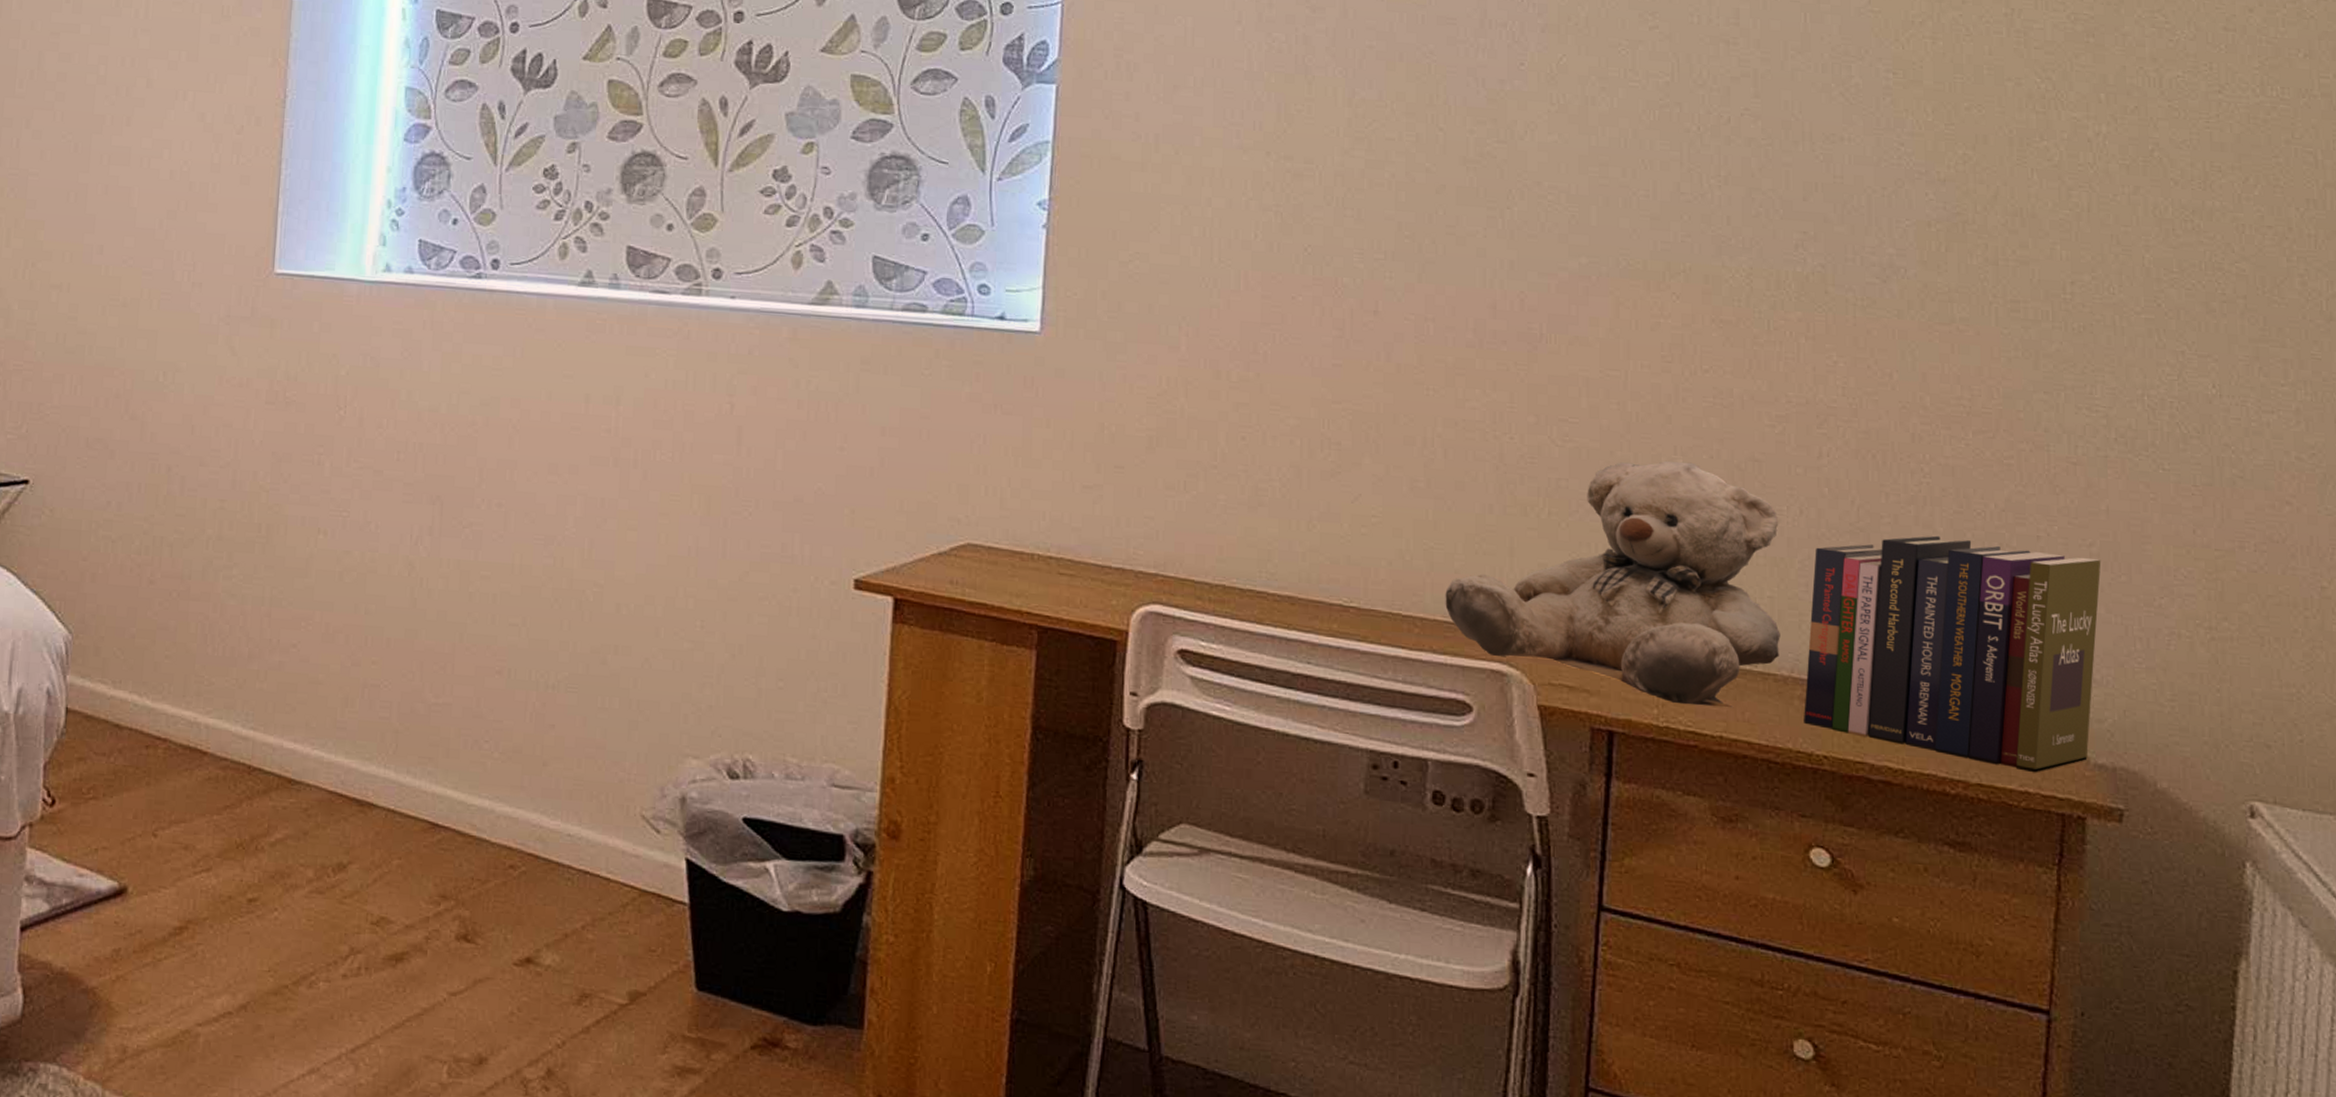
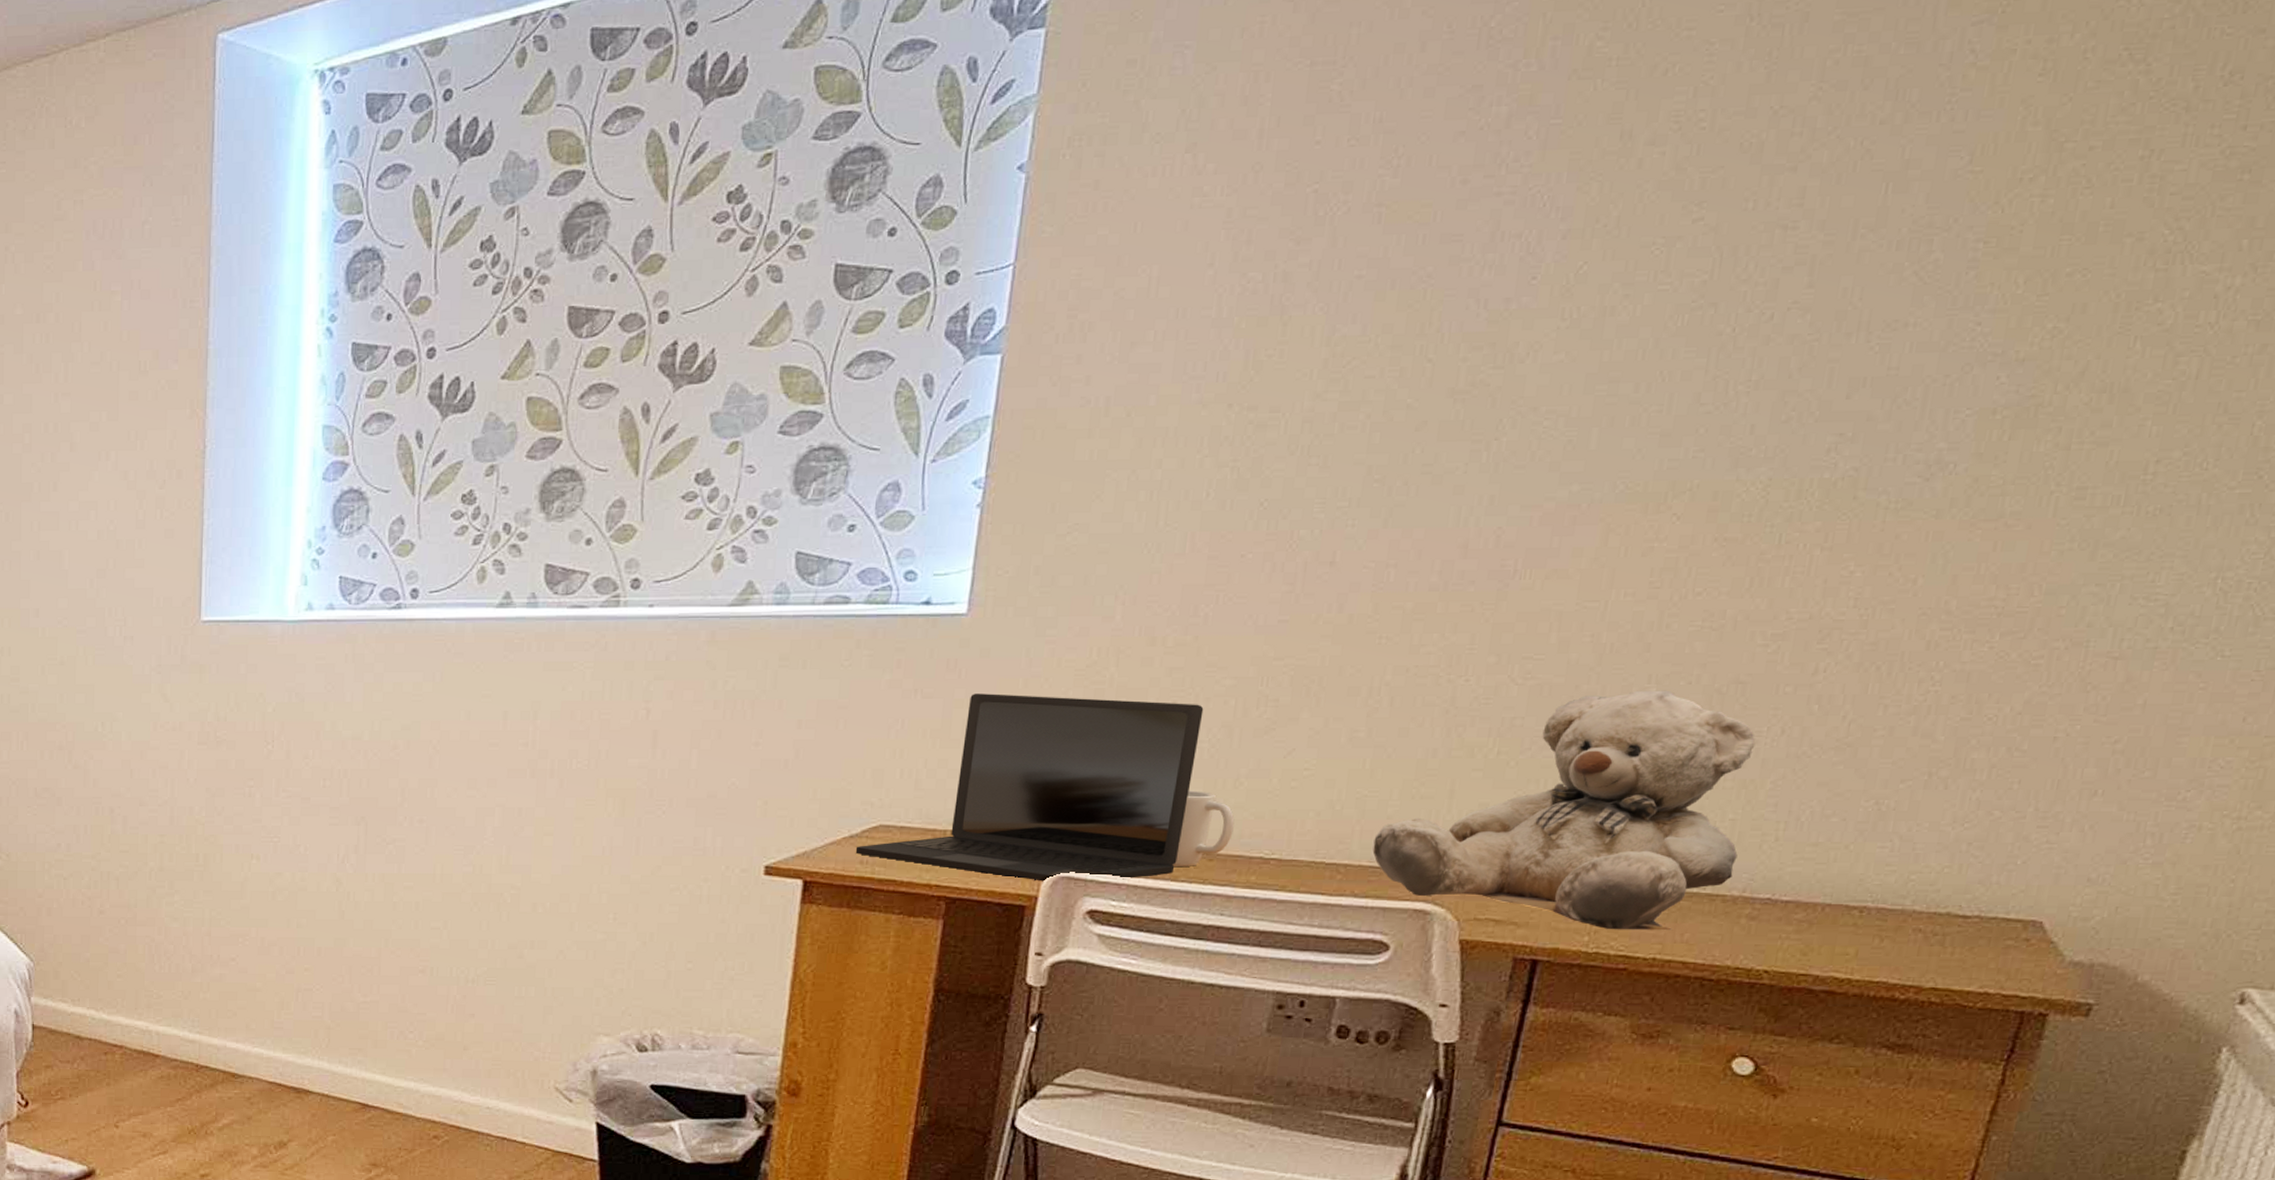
laptop: none [945,413,1272,619] -> present [855,693,1204,883]
mug: none [1256,529,1312,610] -> present [1172,790,1235,866]
books: present [1804,535,2101,773] -> none [1748,745,2125,974]

